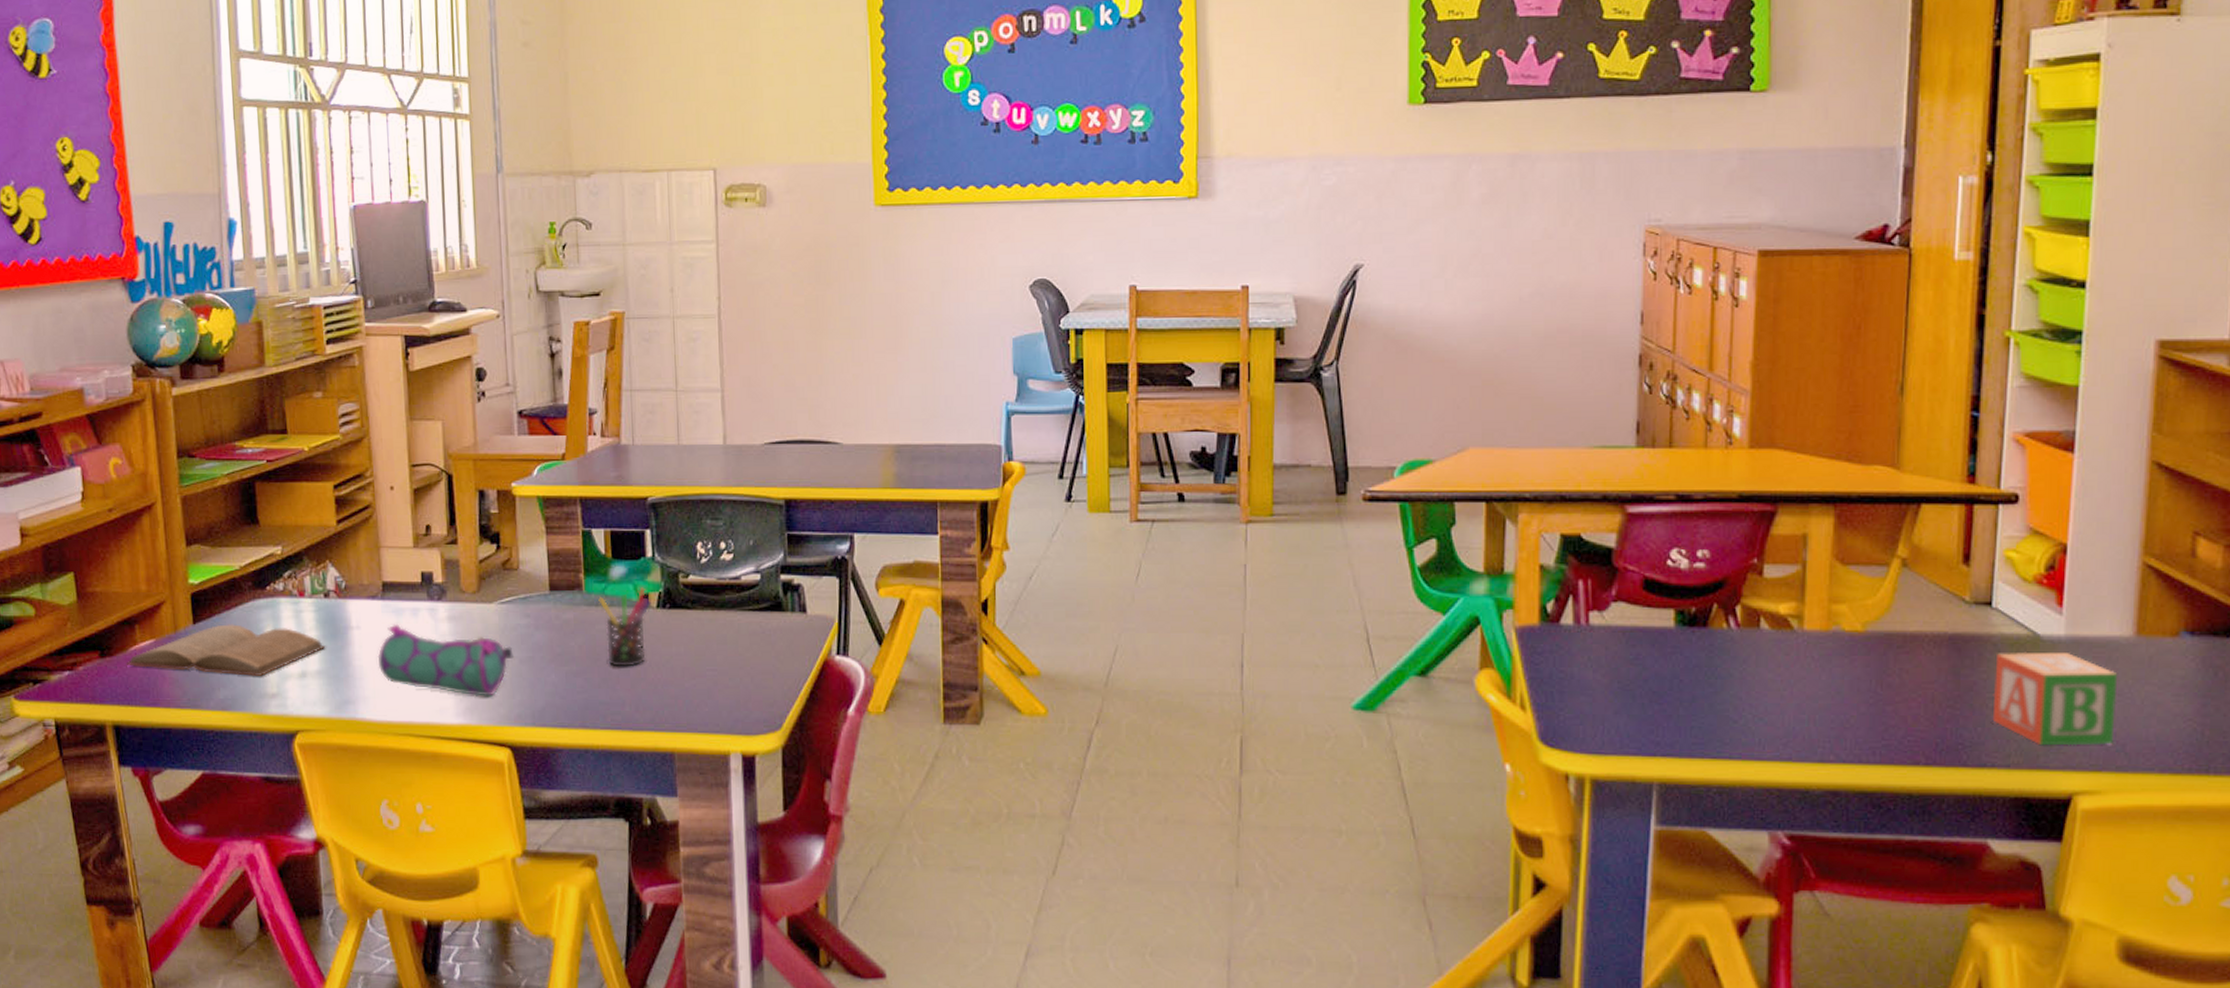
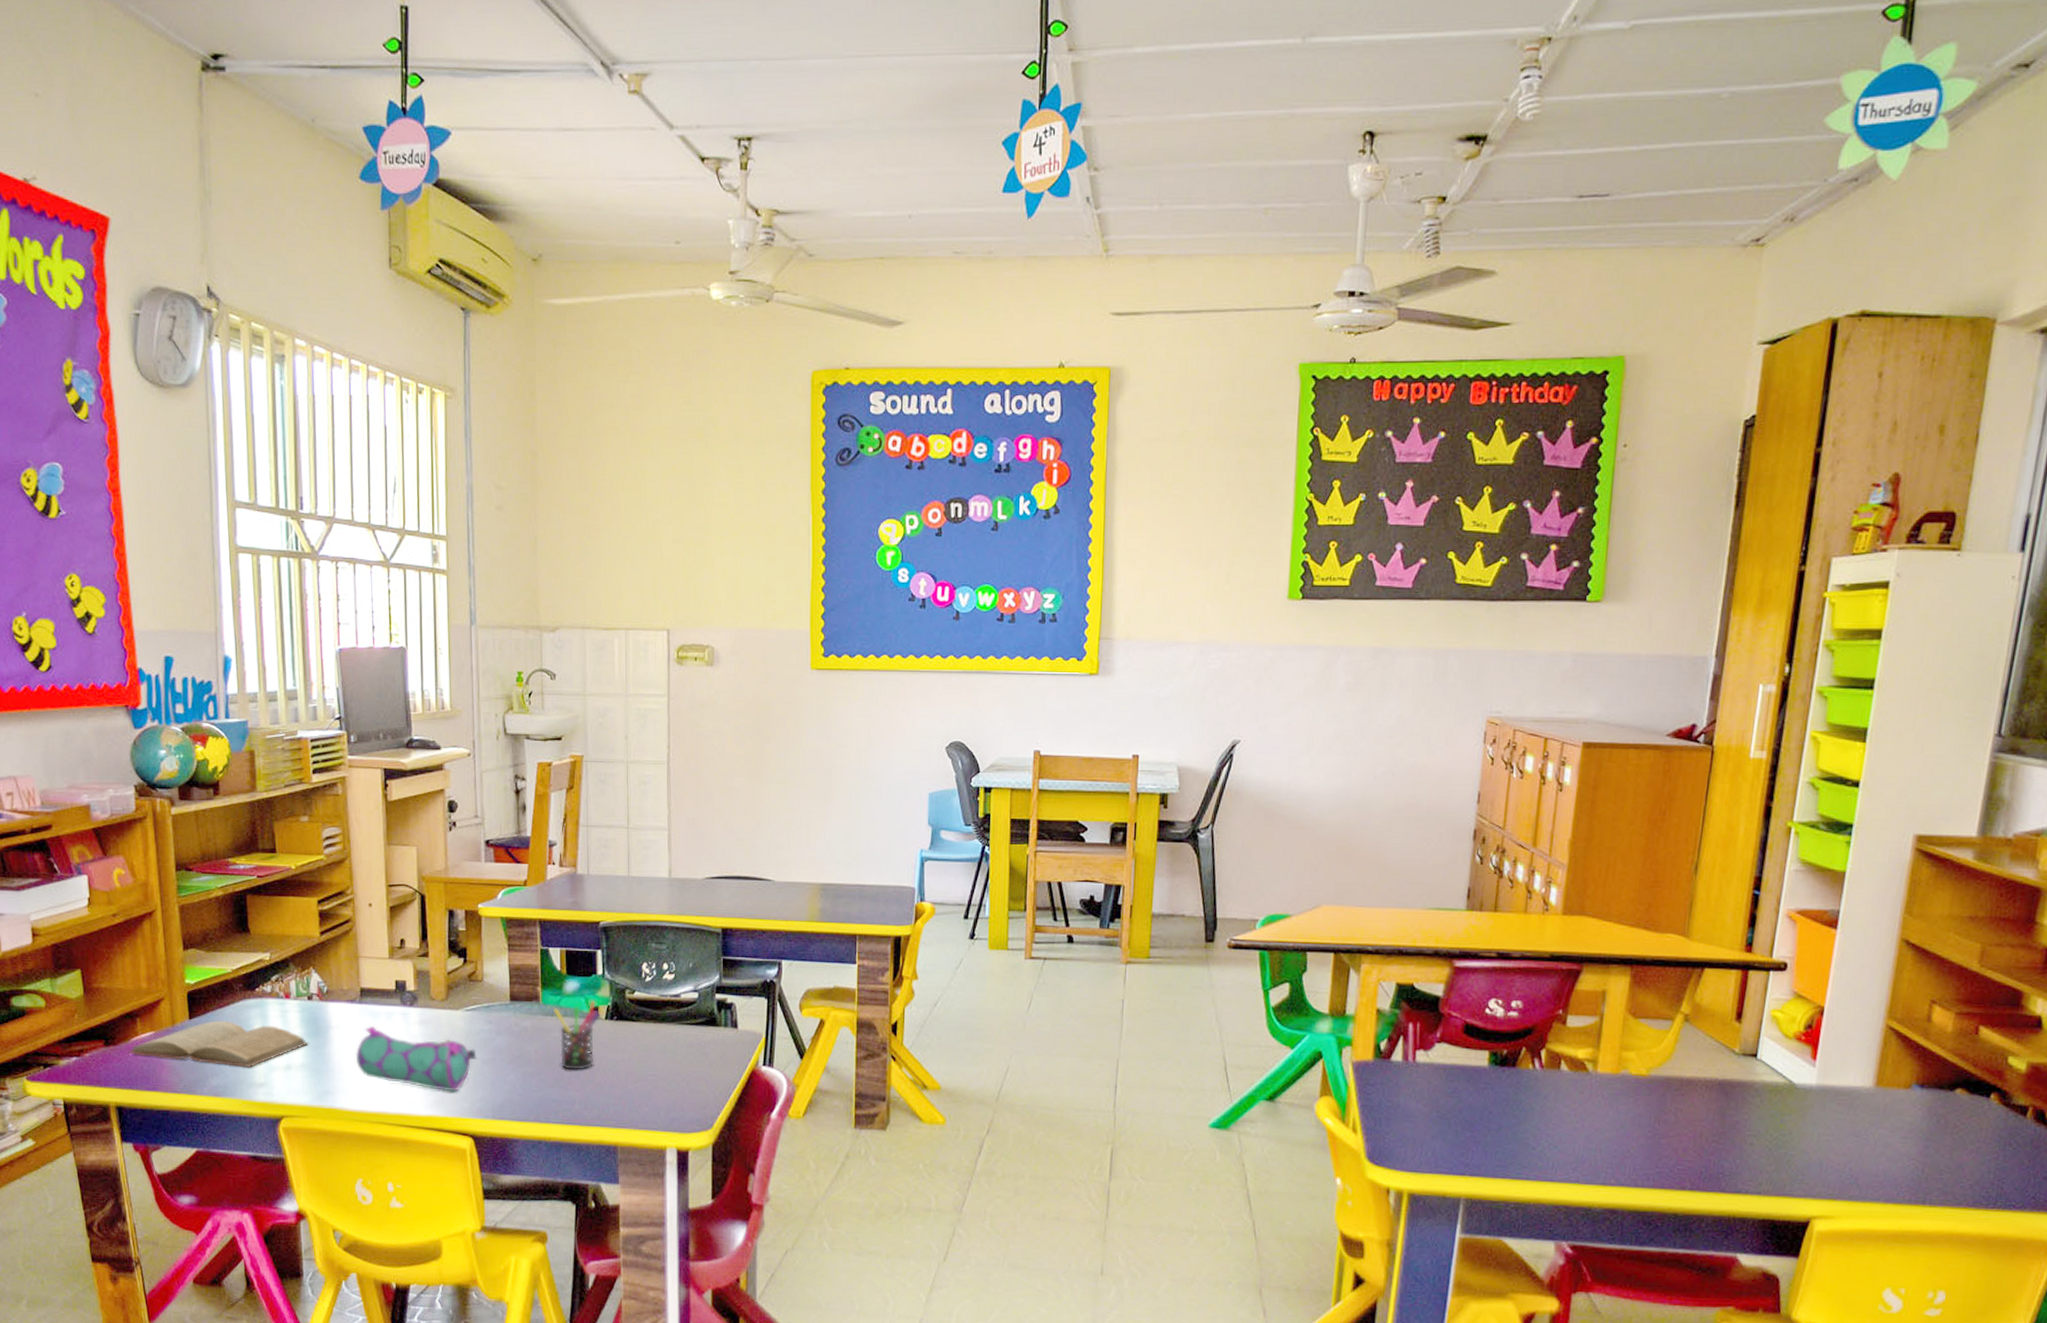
alphabet block: present [1992,653,2118,746] -> none [1749,1097,1857,1178]

